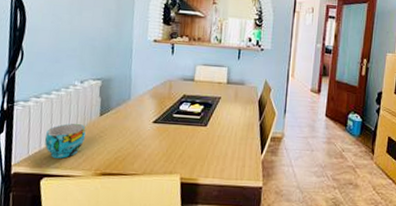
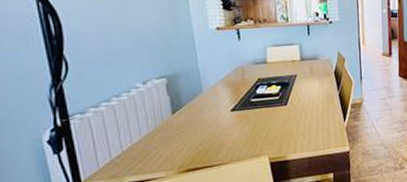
cup: present [45,123,86,158] -> none [115,126,160,166]

